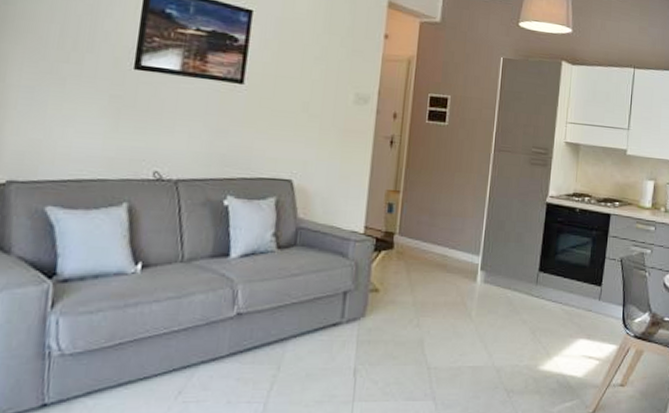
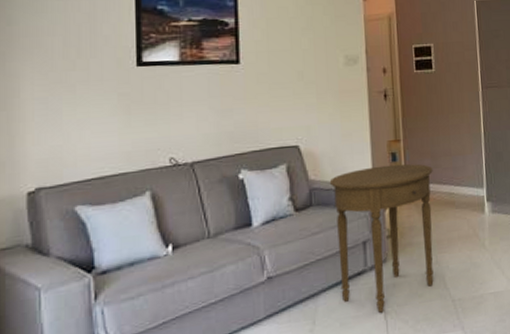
side table: none [312,215,429,369] -> present [329,164,435,313]

